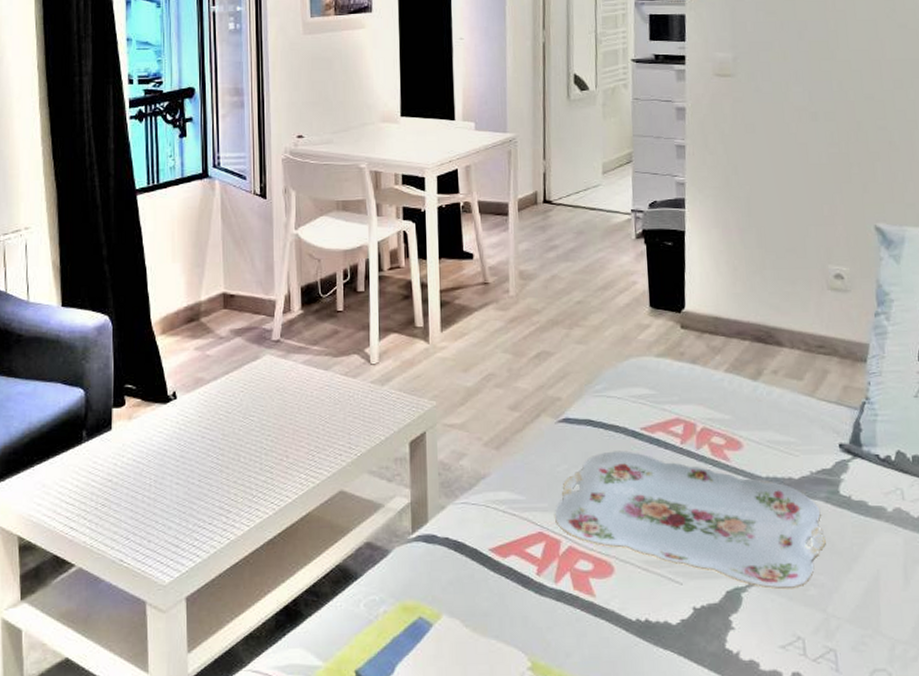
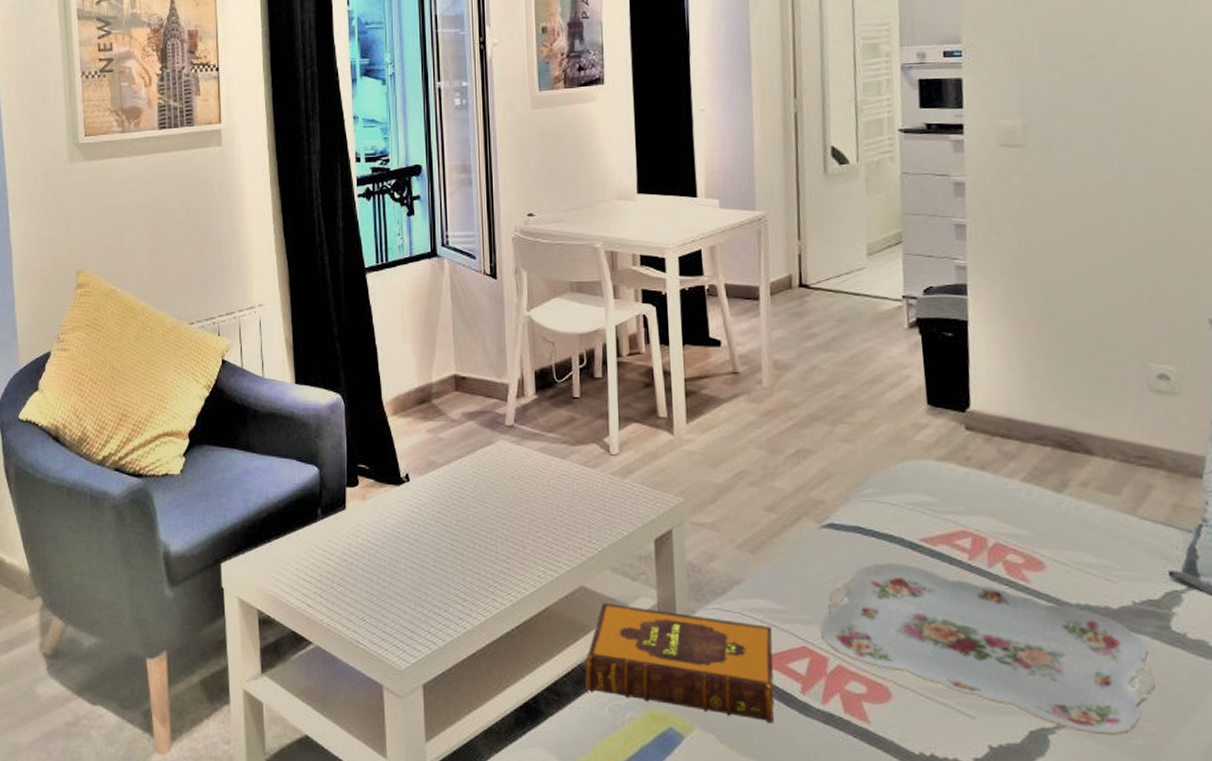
hardback book: none [342,505,513,605] -> present [585,603,774,723]

